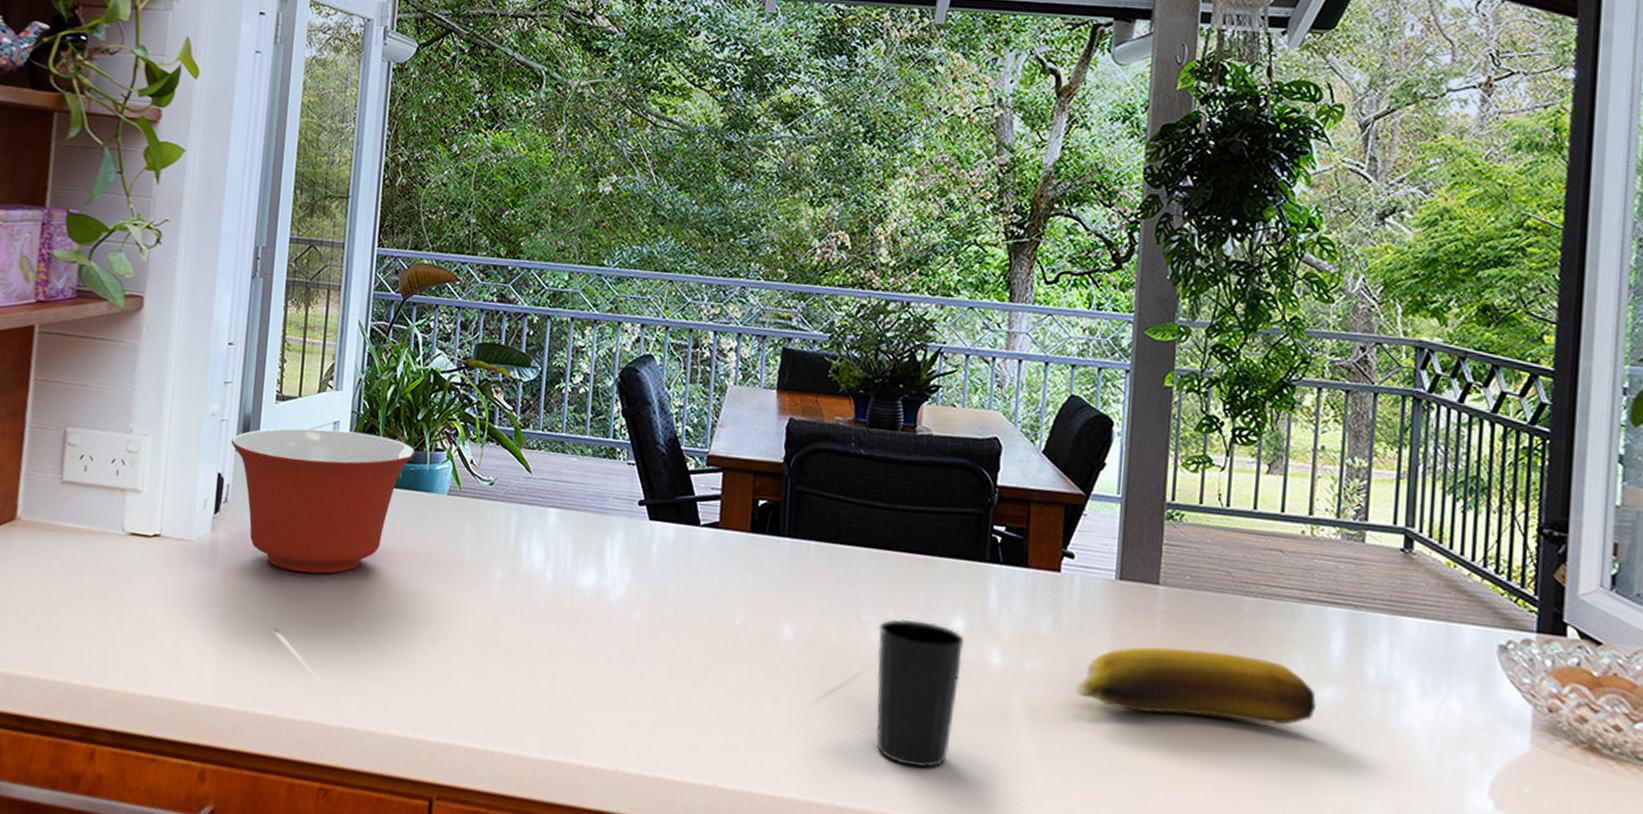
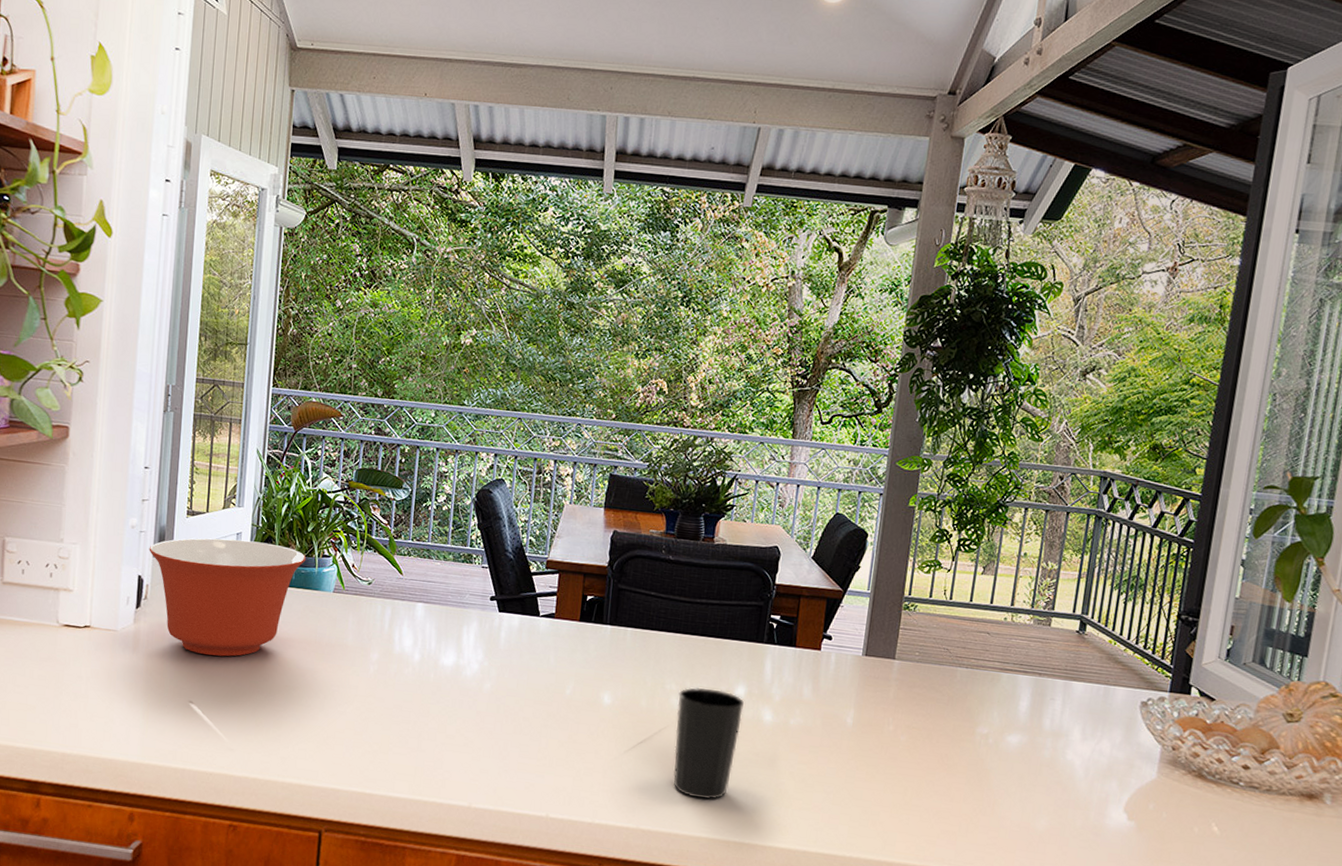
banana: present [1075,646,1316,725] -> none [826,705,1005,763]

